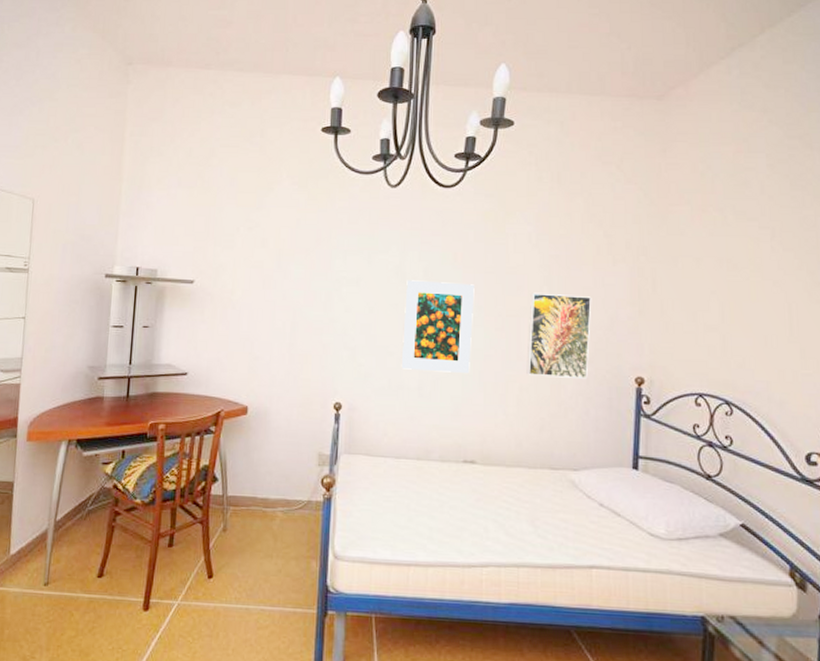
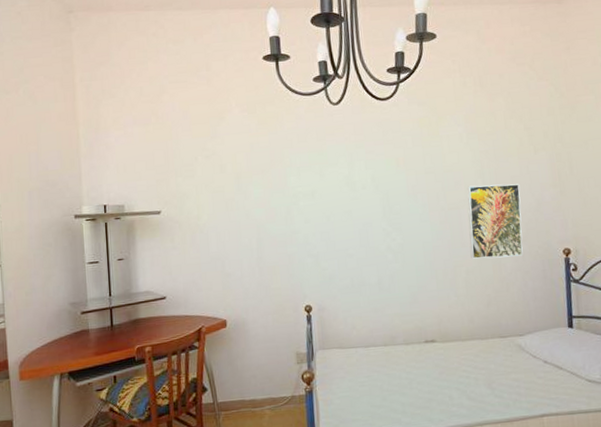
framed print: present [401,280,475,373] -> none [357,185,422,268]

